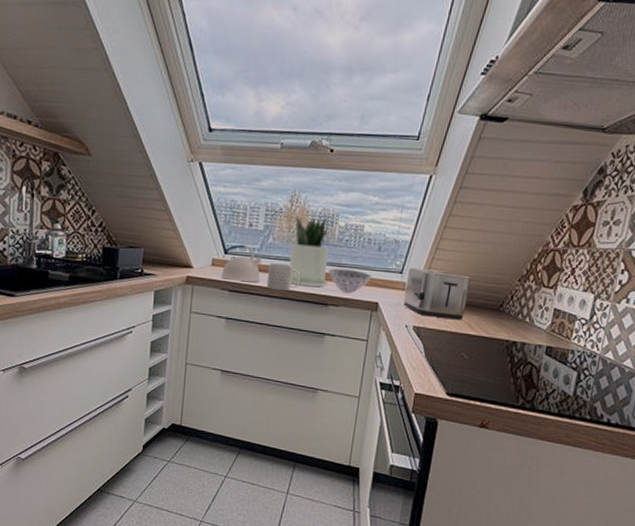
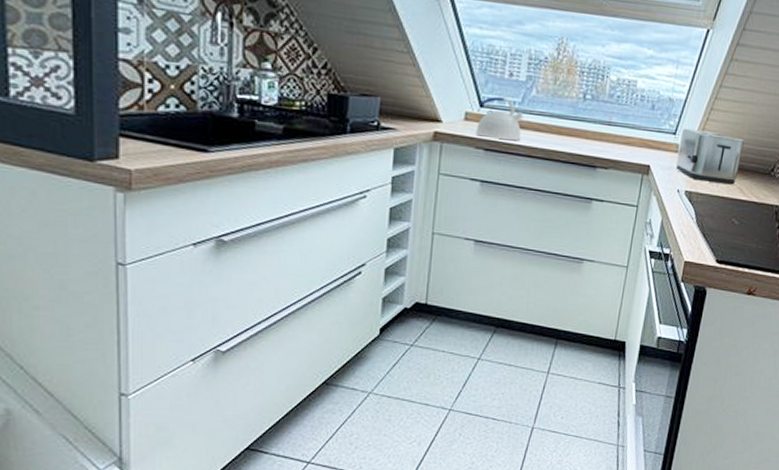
mug: present [266,263,301,292] -> none [528,119,567,152]
planter: present [289,215,331,288] -> none [554,66,602,148]
bowl: present [327,268,373,294] -> none [596,127,645,156]

